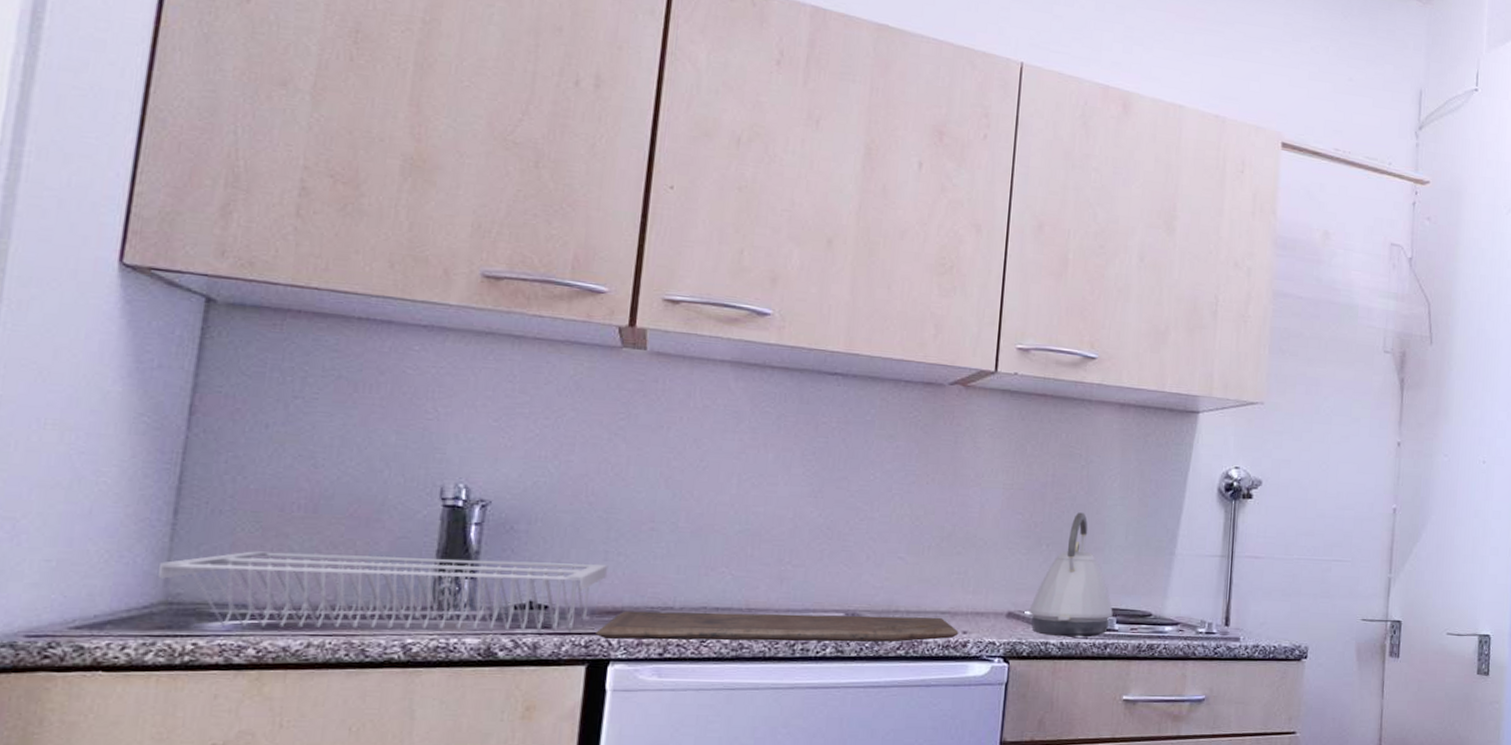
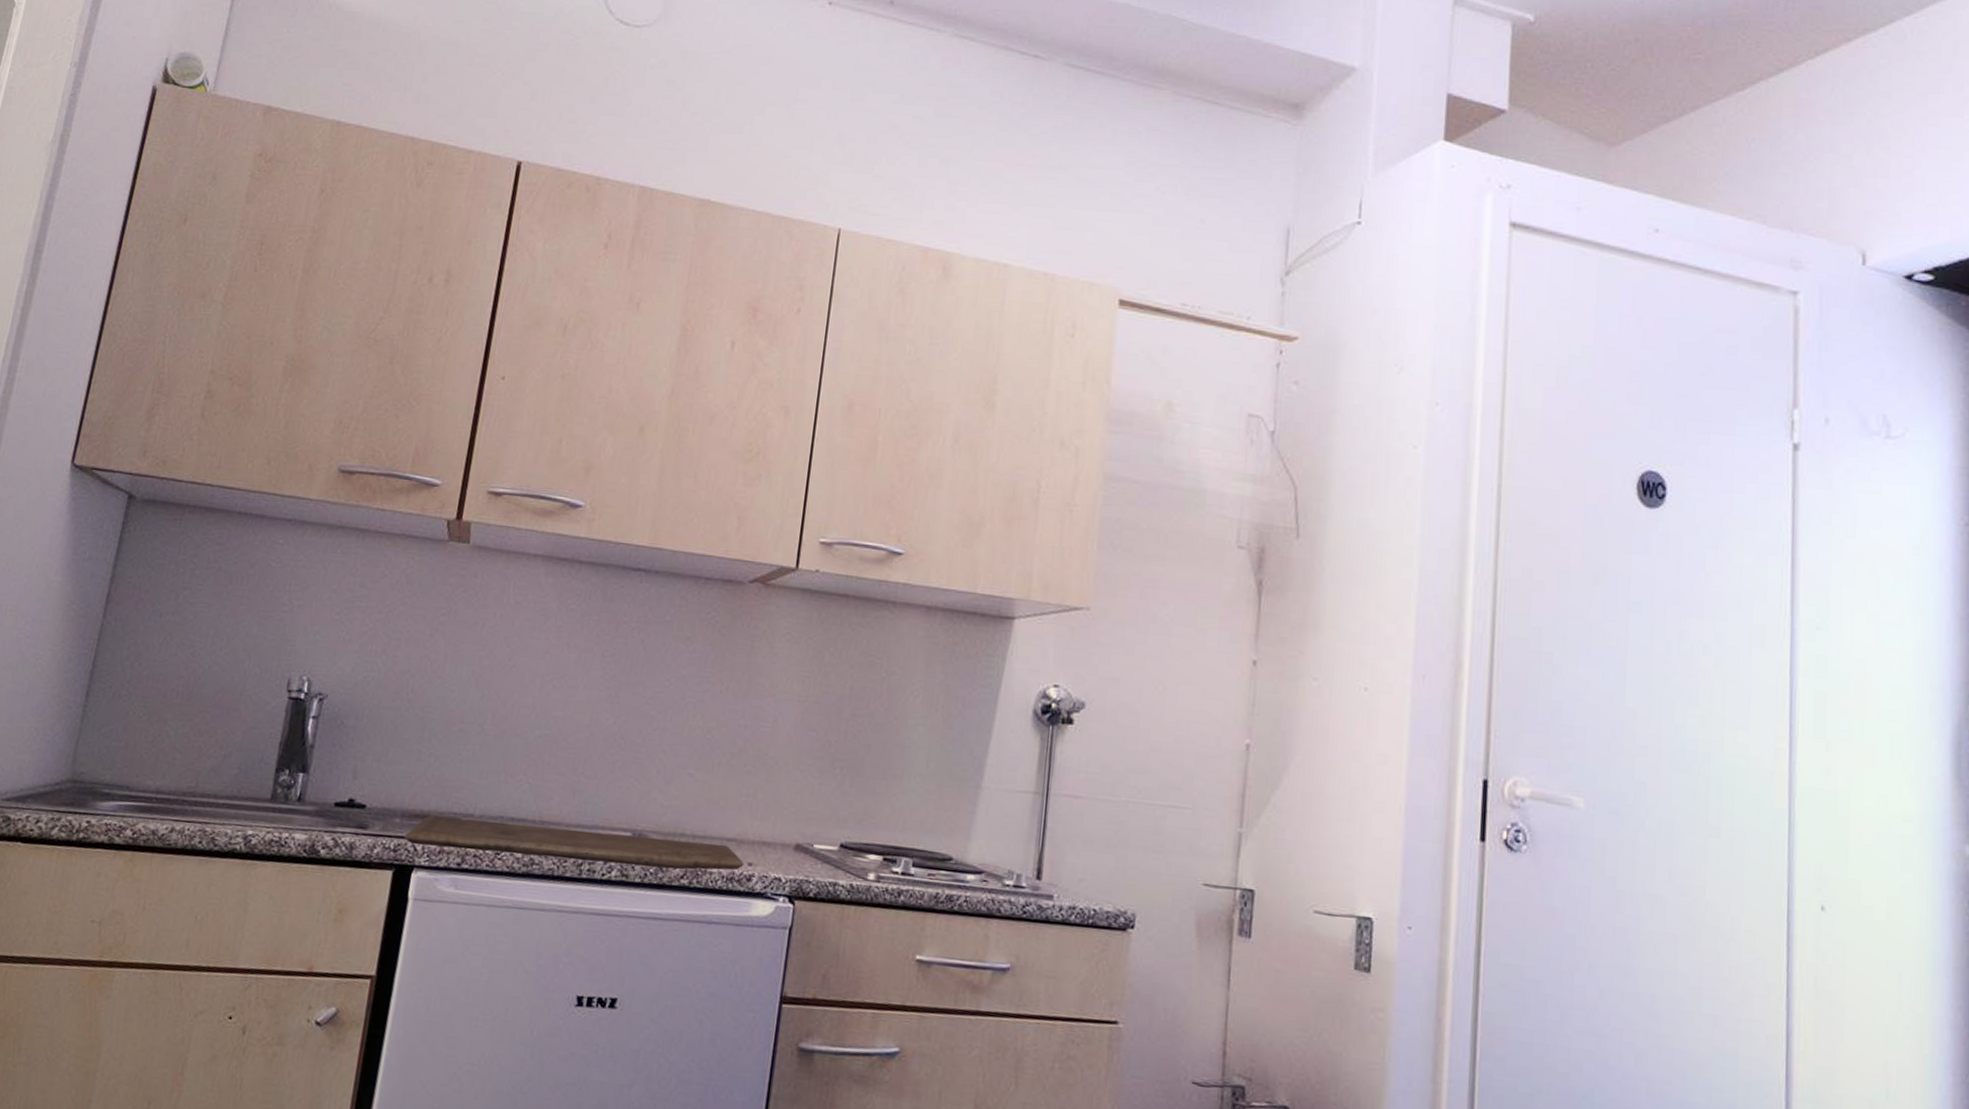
dish rack: present [158,551,609,632] -> none [69,734,420,834]
kettle: present [1029,512,1113,638] -> none [818,732,909,881]

